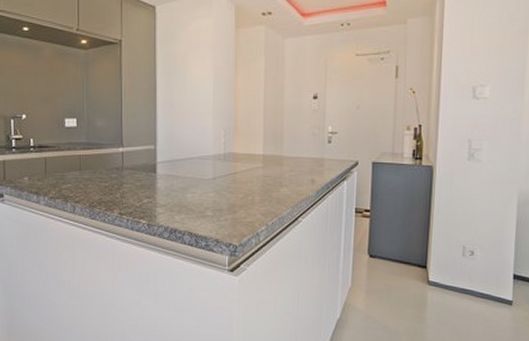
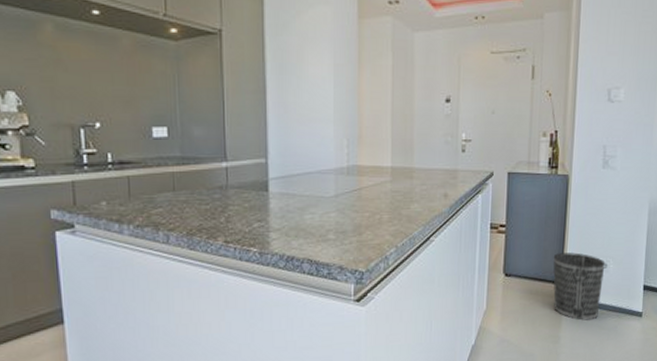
wastebasket: none [417,239,472,304] -> present [553,252,606,321]

